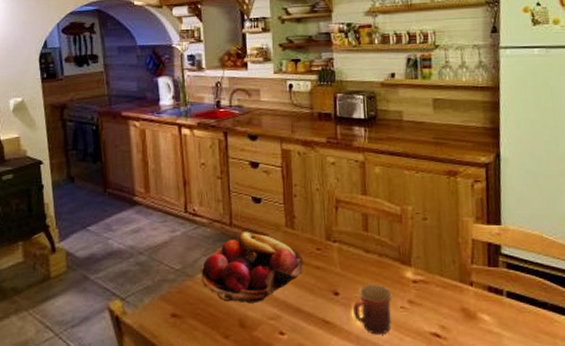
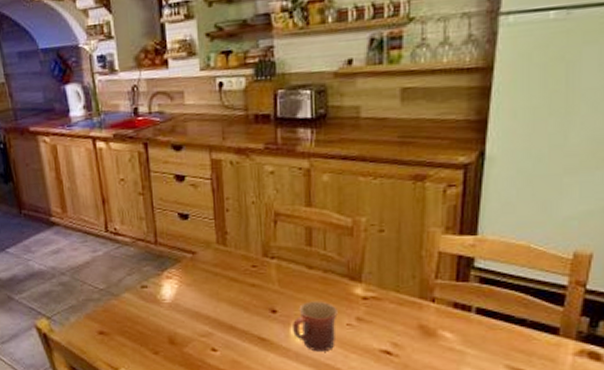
fruit basket: present [201,231,304,304] -> none [126,249,238,322]

